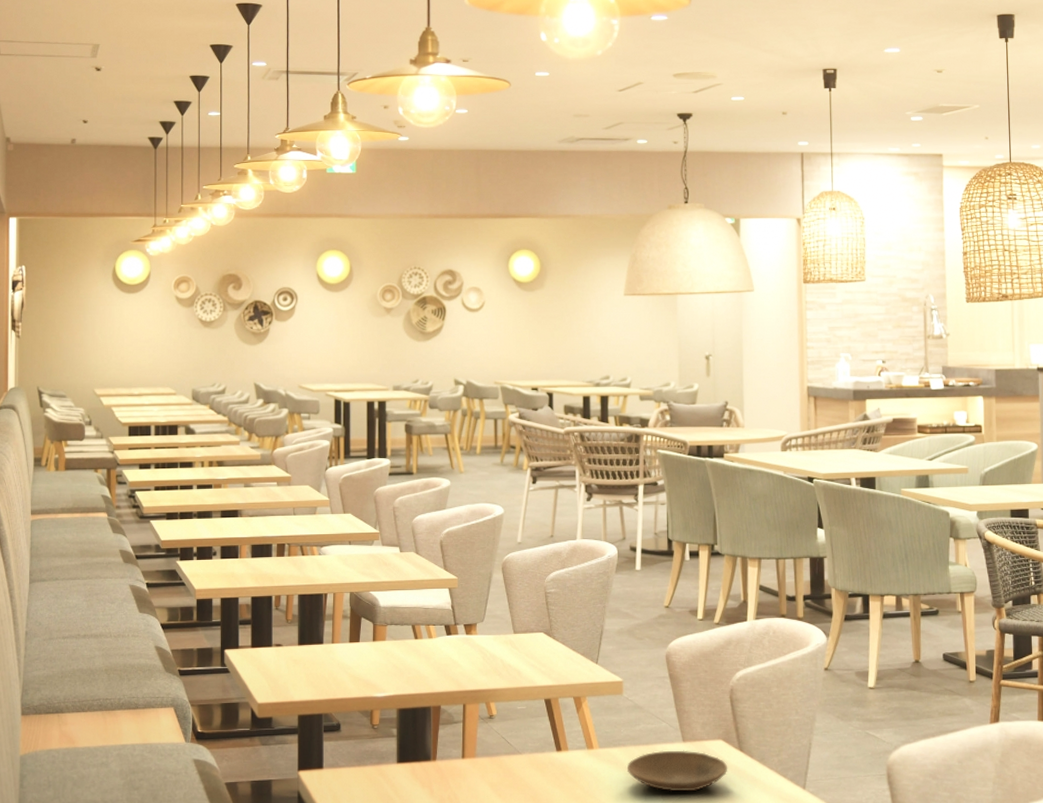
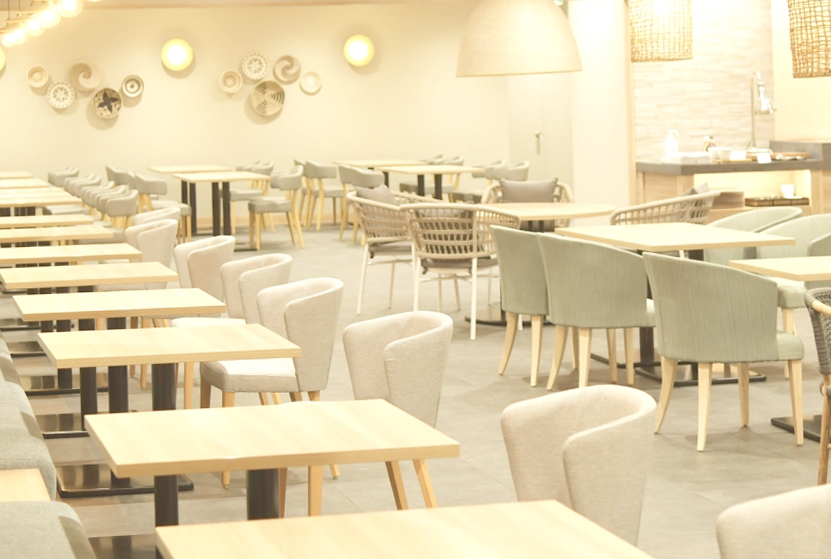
plate: present [626,750,728,792] -> none [464,509,562,549]

